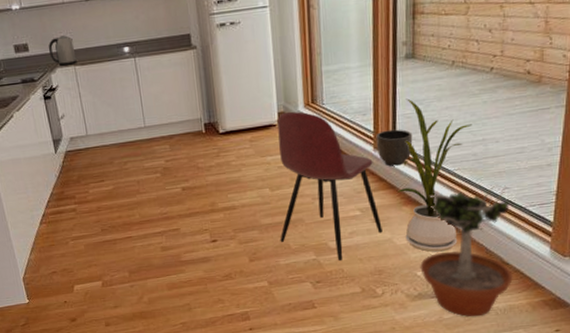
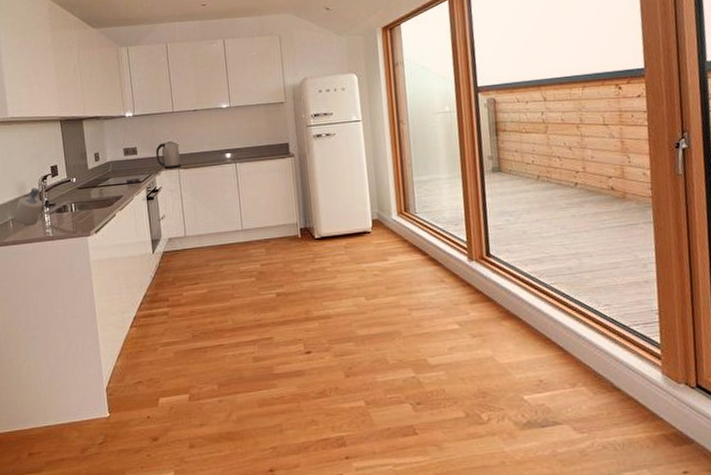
dining chair: present [277,111,383,261] -> none [371,219,483,381]
planter: present [376,129,413,167] -> none [469,240,507,278]
house plant: present [398,98,472,252] -> none [495,210,564,374]
potted tree: present [420,186,514,317] -> none [526,302,629,452]

